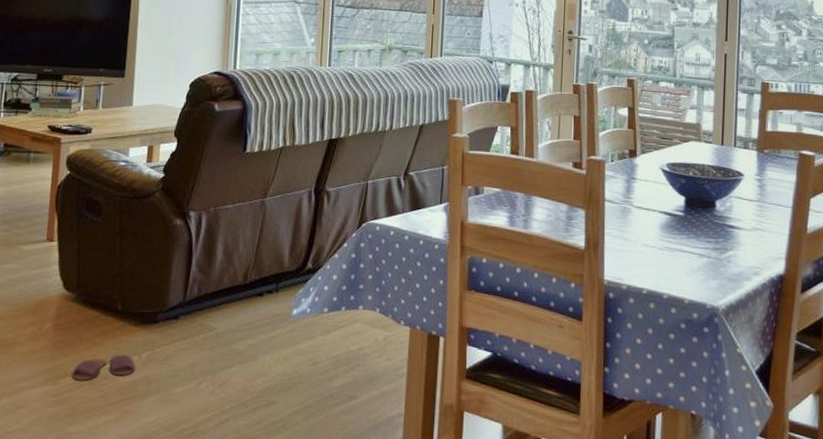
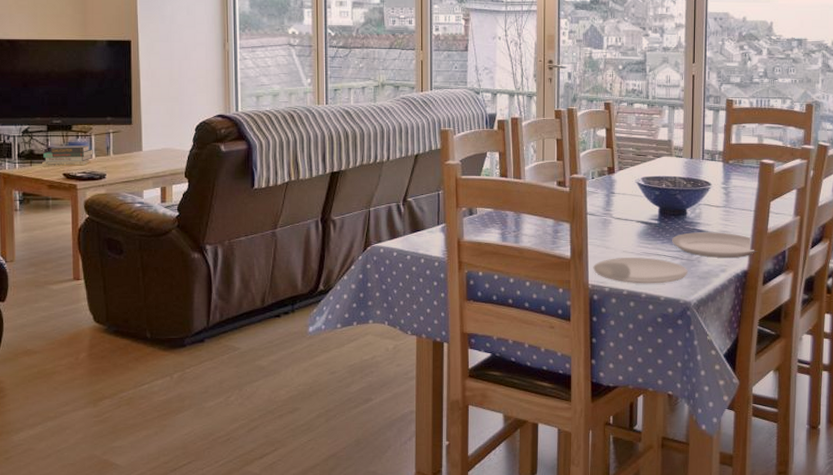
slippers: present [72,354,135,381] -> none [110,377,168,402]
plate: none [609,252,716,285] -> present [593,256,688,284]
plate: none [699,228,796,260] -> present [672,232,758,258]

